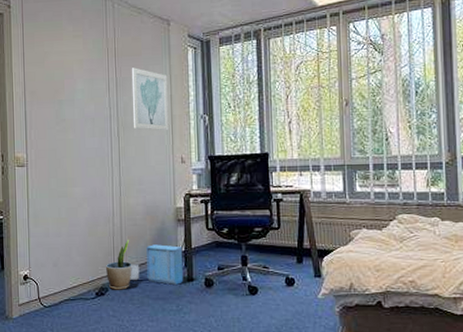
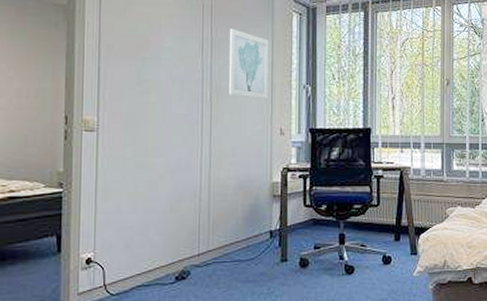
potted plant: present [106,240,132,290] -> none [189,217,220,273]
storage bin: present [130,244,184,286] -> none [216,222,277,267]

